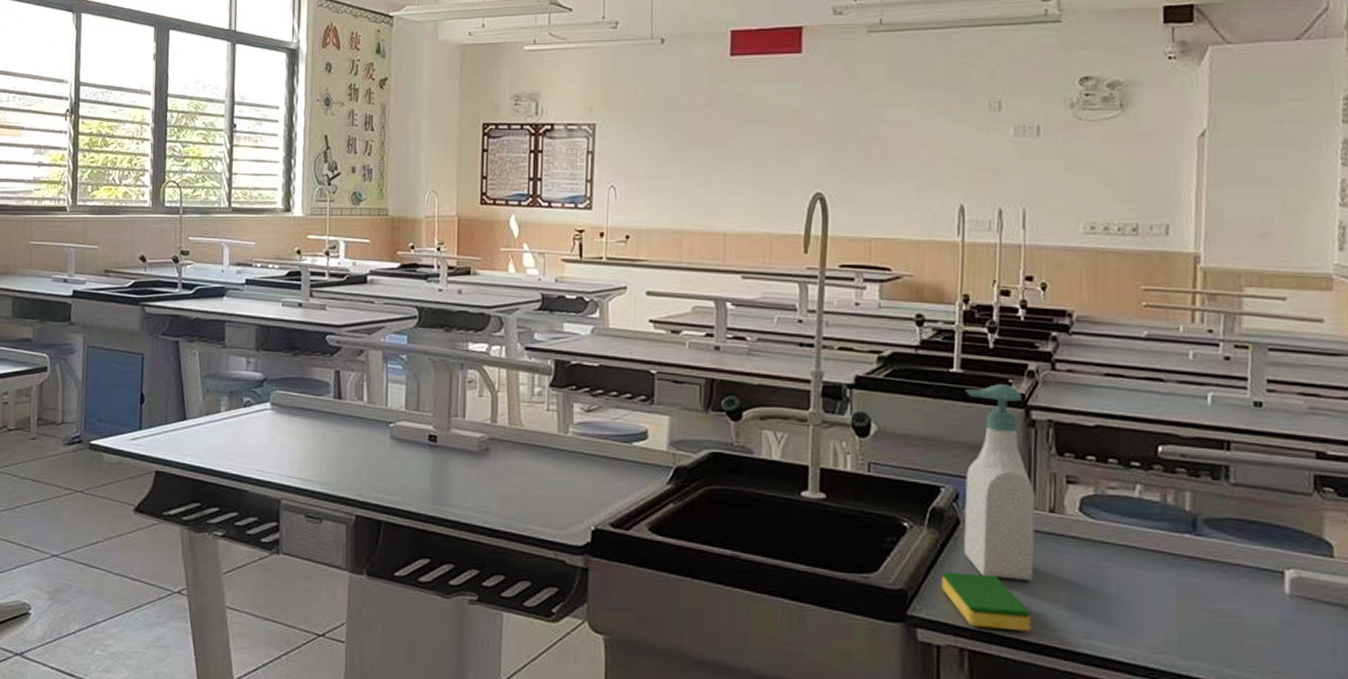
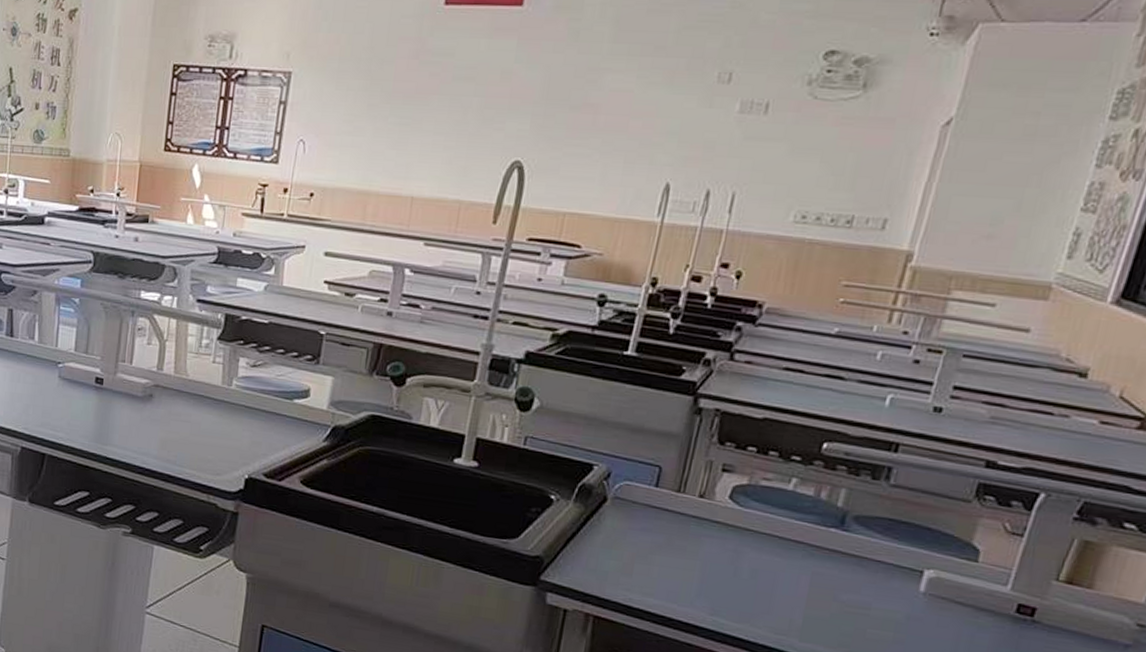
dish sponge: present [941,571,1031,632] -> none [578,543,662,605]
soap bottle: present [963,384,1036,580] -> none [605,370,694,559]

